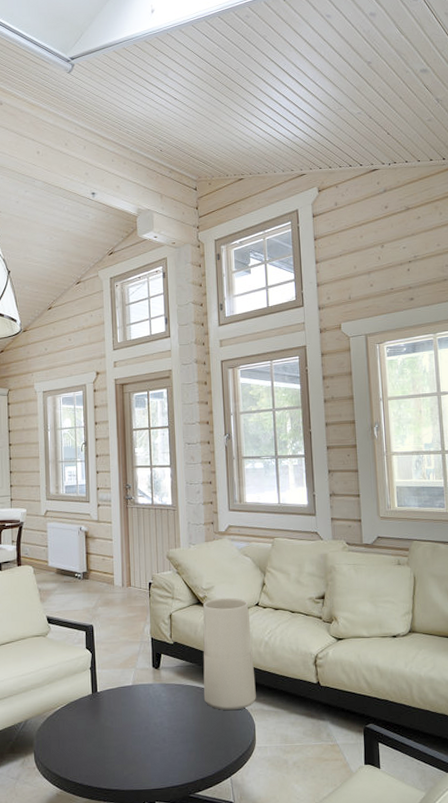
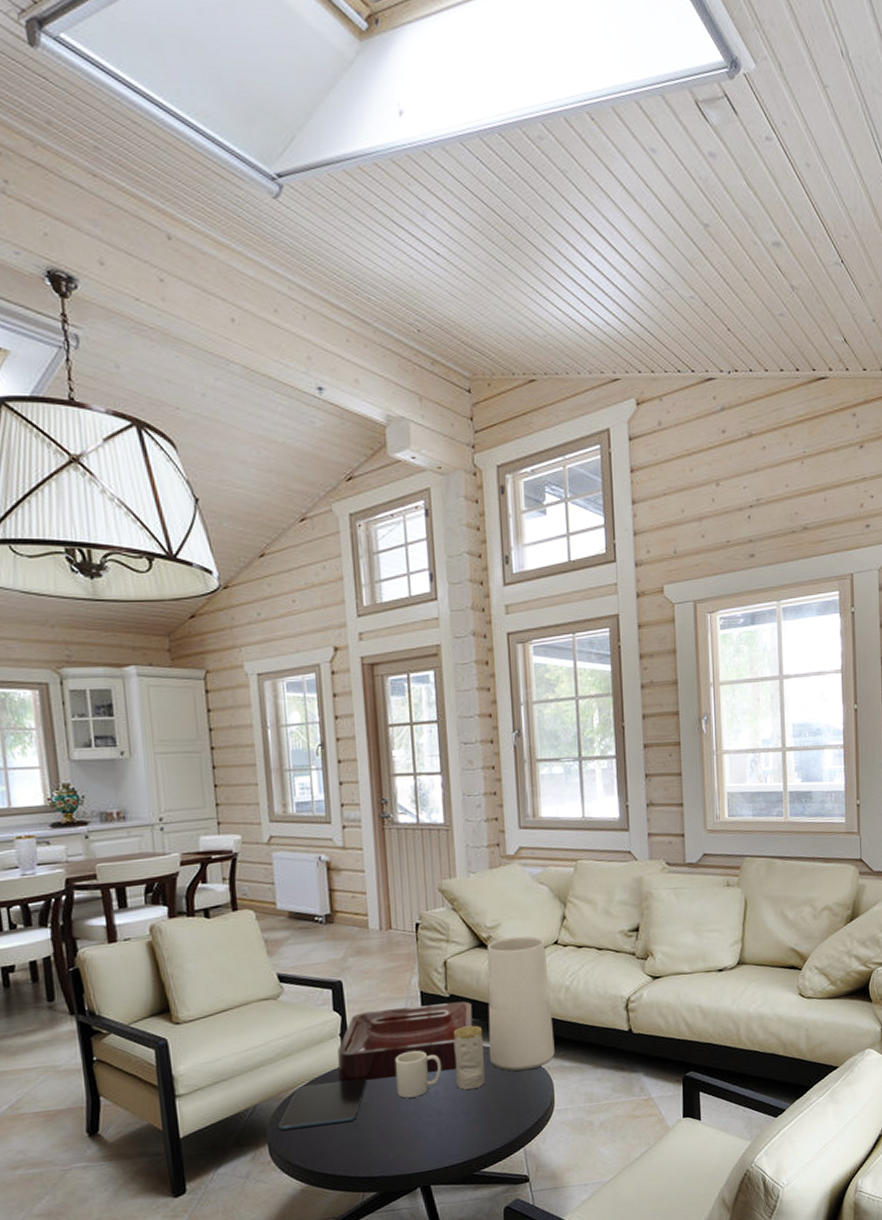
tablet: none [41,706,109,742] -> present [277,1078,367,1130]
decorative tray: none [87,648,191,708] -> present [336,1001,473,1082]
mug: none [130,686,167,725] -> present [394,1050,442,1099]
candle: none [176,669,200,723] -> present [453,1025,485,1091]

